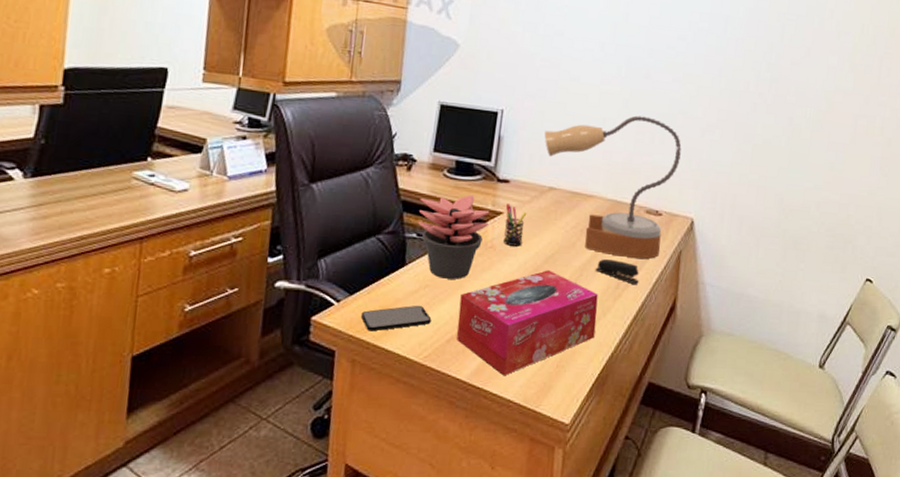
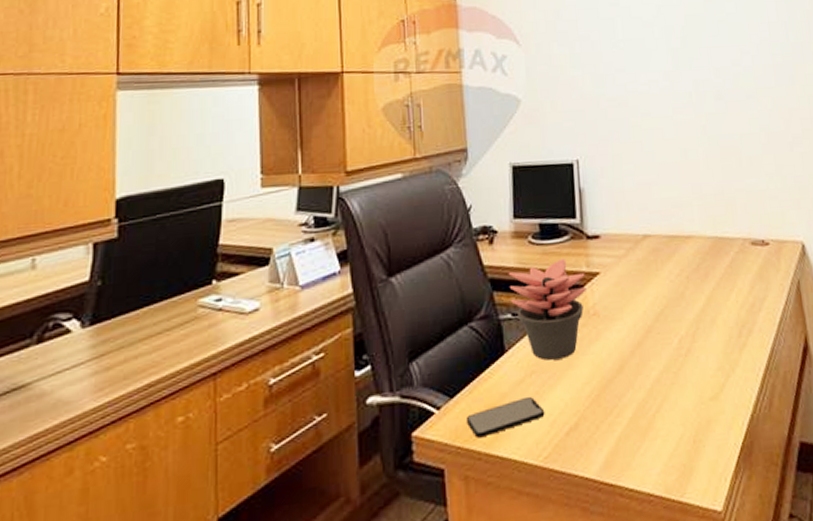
tissue box: present [457,270,598,376] -> none [571,329,728,465]
pen holder: present [504,203,527,247] -> none [600,261,627,309]
table lamp: present [544,115,682,259] -> none [626,140,776,299]
stapler: present [595,259,639,284] -> none [711,303,762,329]

